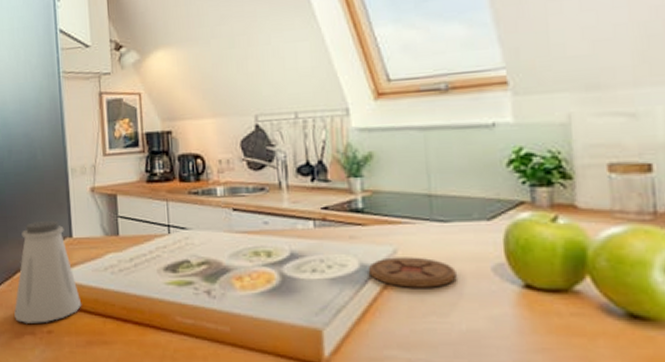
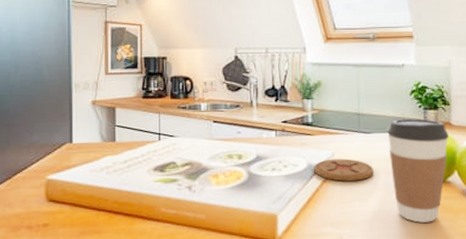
saltshaker: present [14,220,82,323] -> none [12,128,78,218]
coffee cup: none [474,200,573,349] -> present [387,119,449,223]

